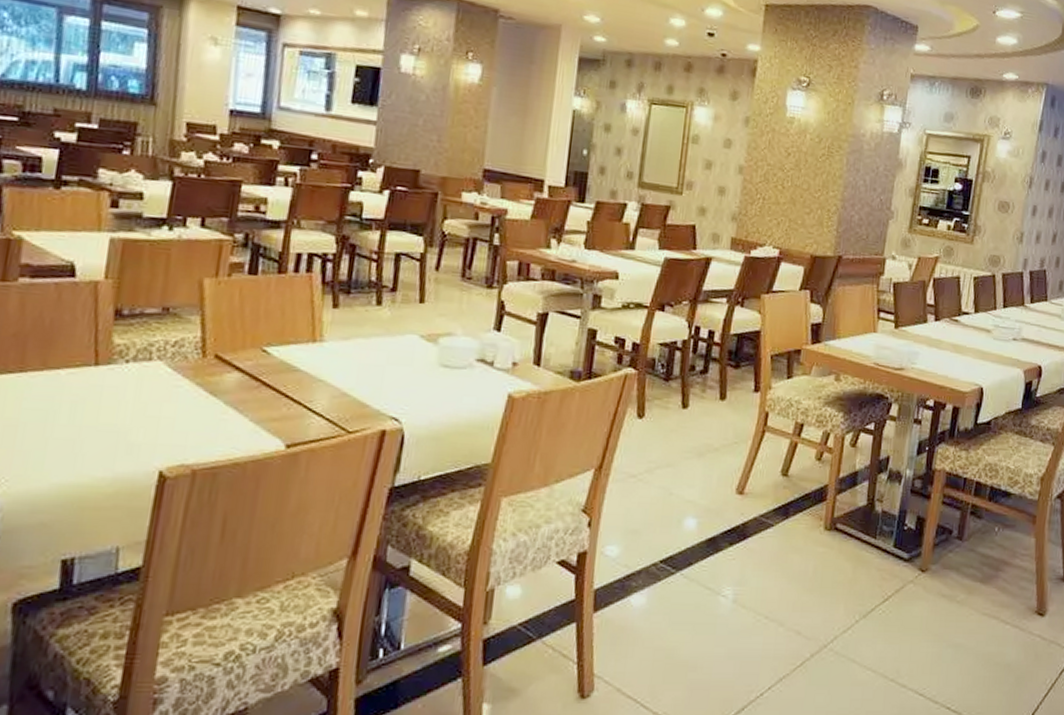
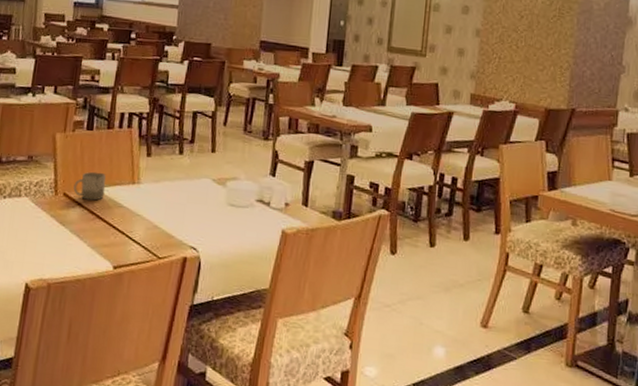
cup: none [229,327,276,364] -> present [73,171,106,201]

